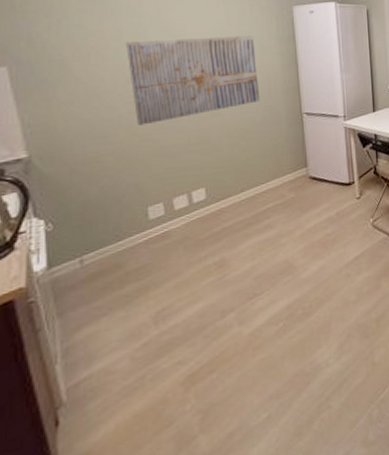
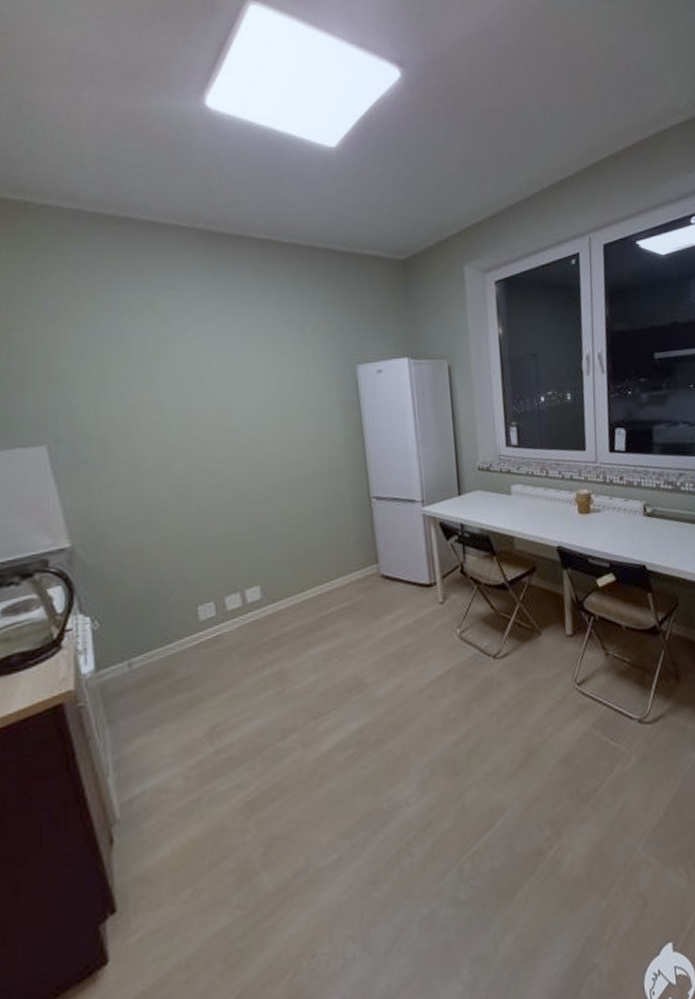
wall art: present [126,36,260,126] -> none [168,403,321,512]

